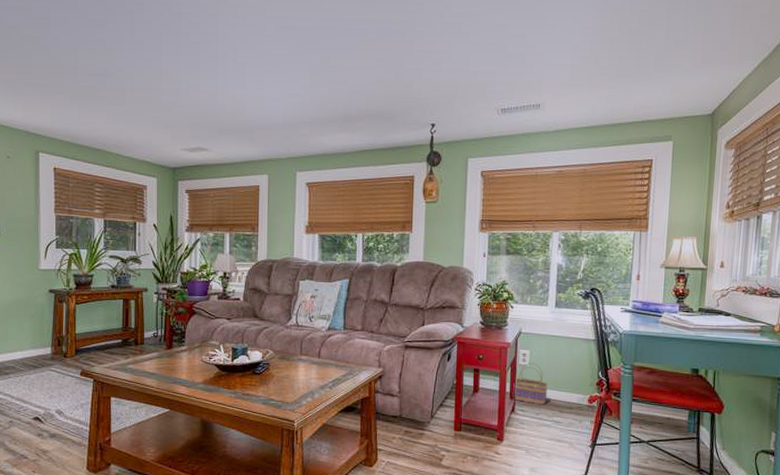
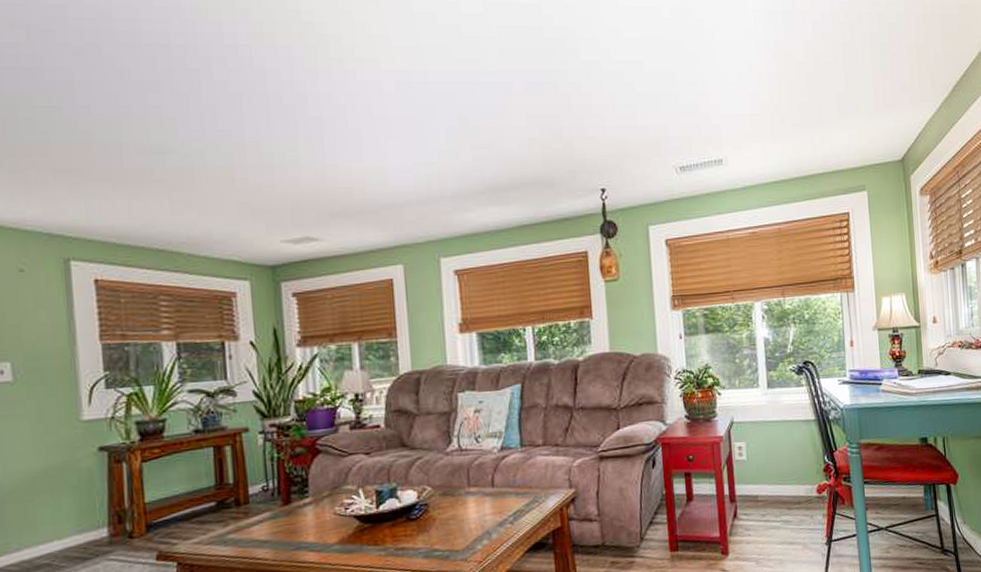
basket: present [513,363,548,405] -> none [732,456,772,505]

